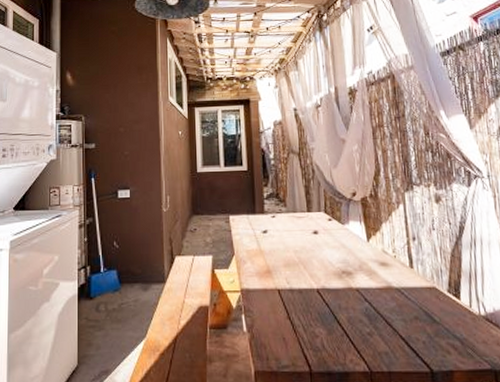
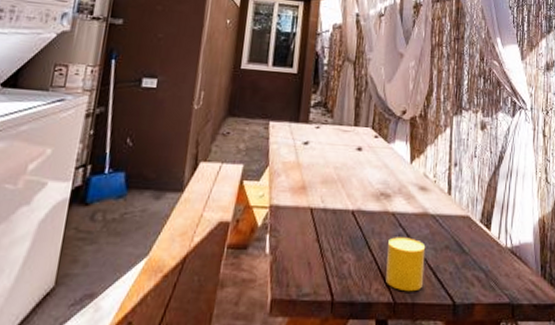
cup: none [356,311,398,361] -> present [386,237,426,292]

